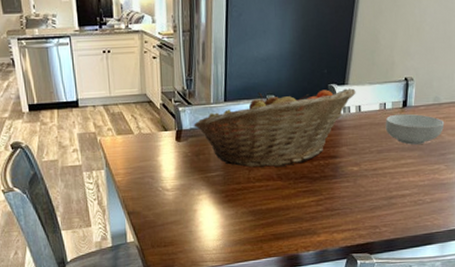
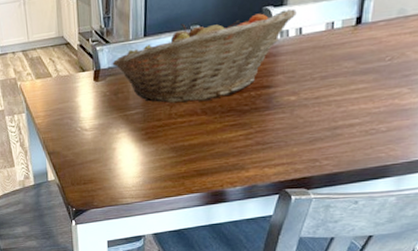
cereal bowl: present [385,113,445,145] -> none [332,31,411,68]

